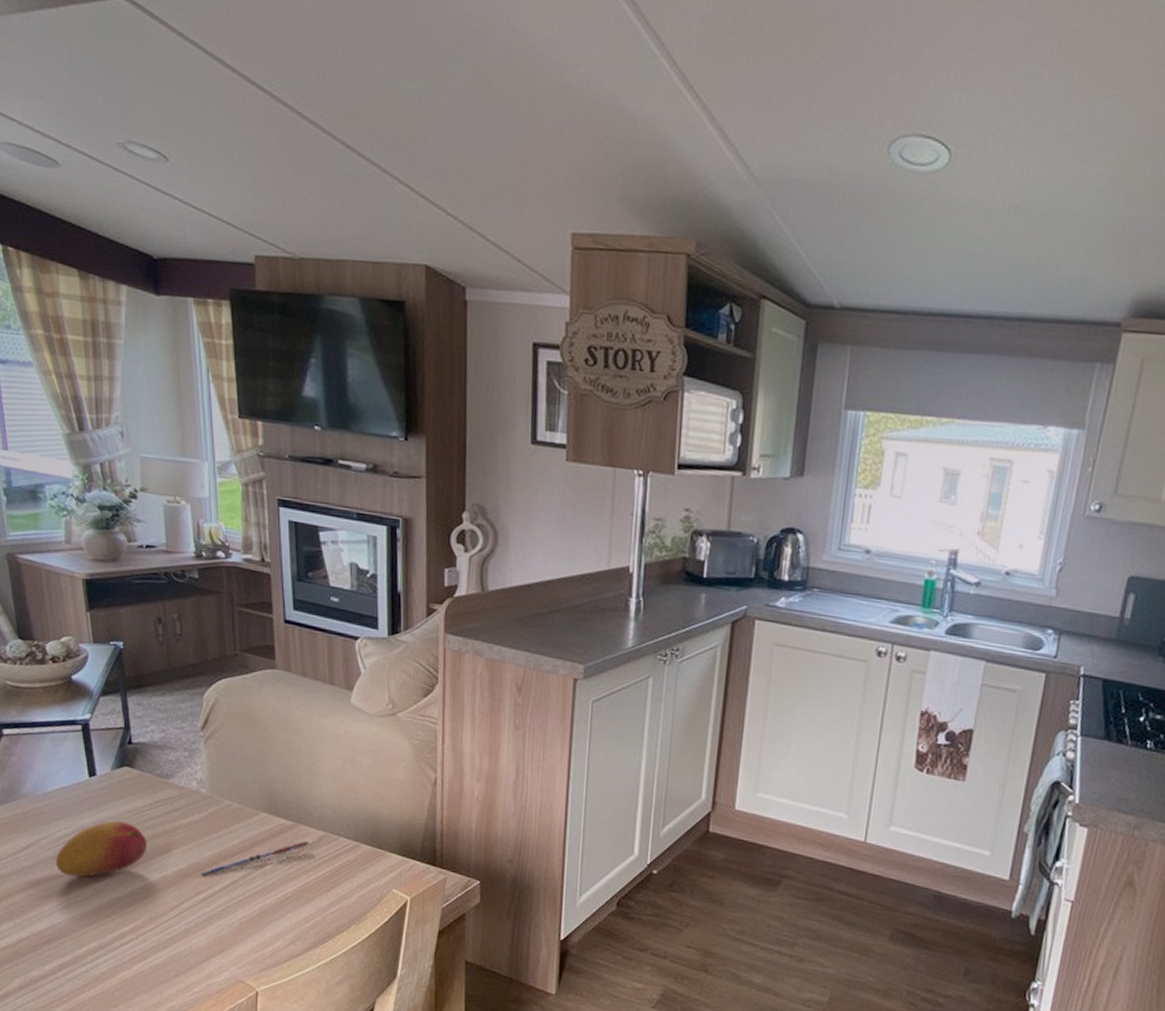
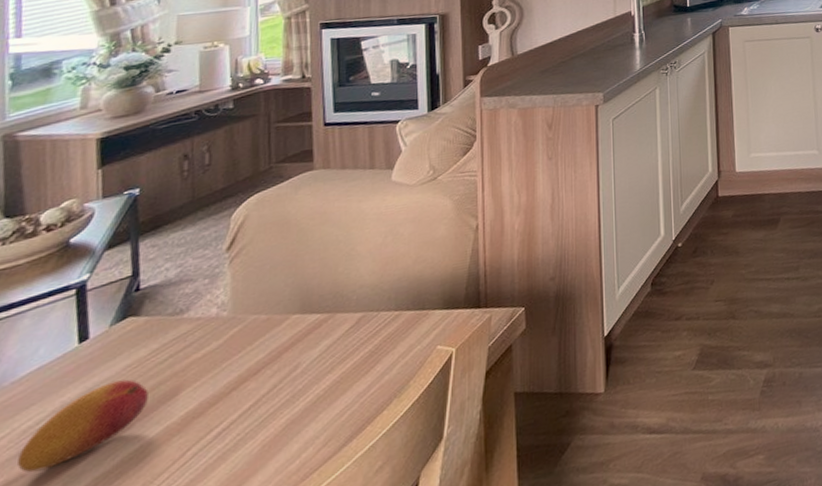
pen: present [201,840,310,876] -> none [216,327,347,408]

